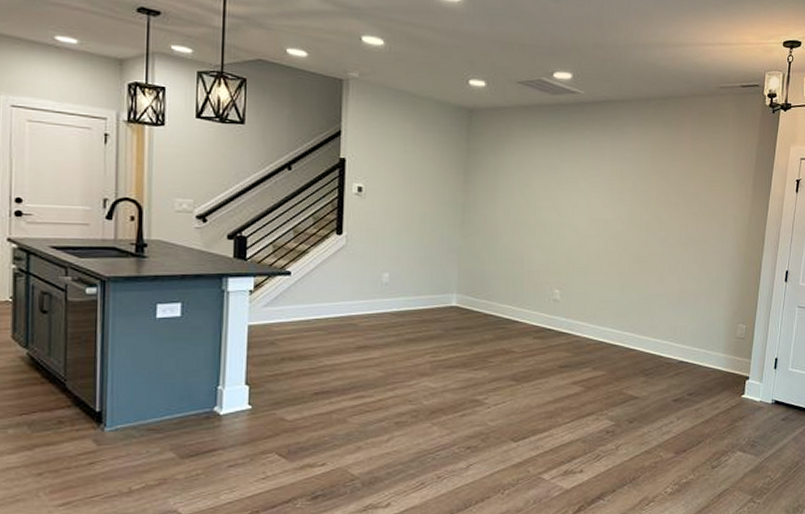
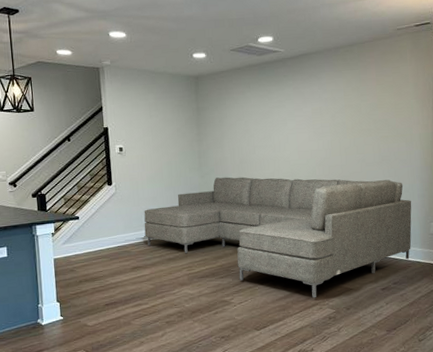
sofa: none [379,240,719,406] -> present [144,177,412,298]

